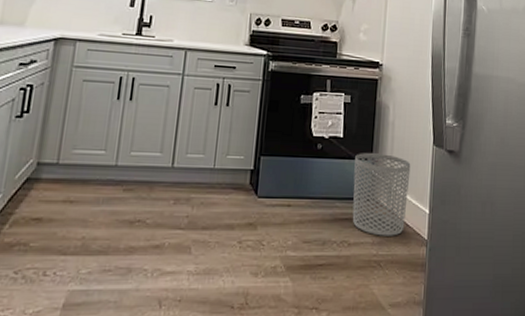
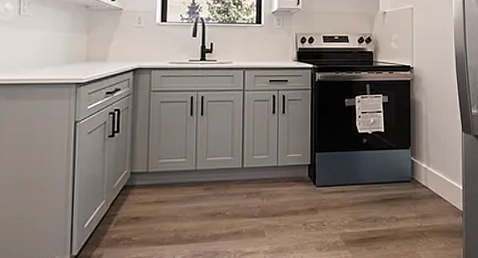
waste bin: present [352,153,411,236] -> none [396,143,444,211]

